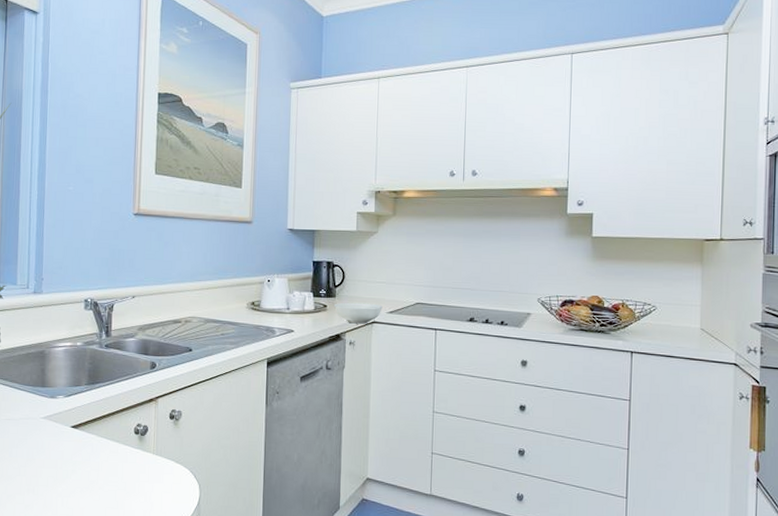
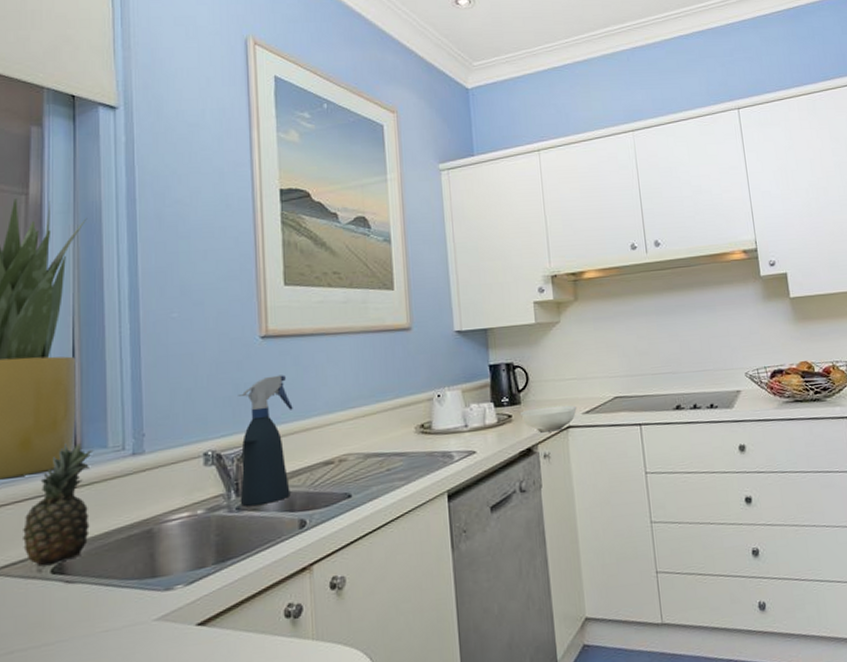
spray bottle: none [108,246,154,346] -> present [238,375,293,506]

